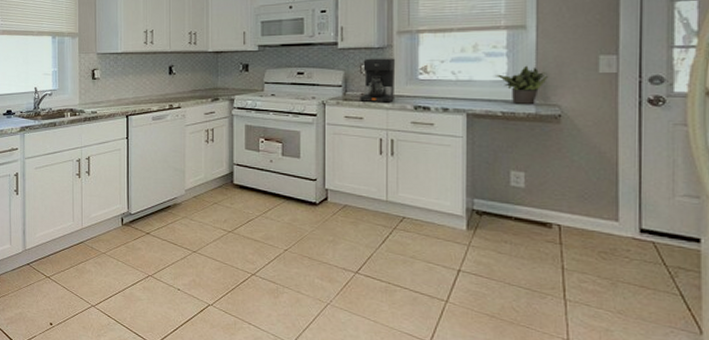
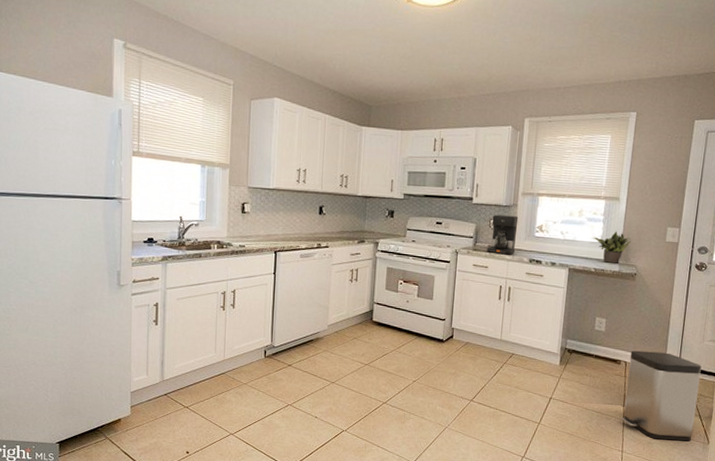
pedal bin: none [560,210,675,330] -> present [620,350,702,442]

